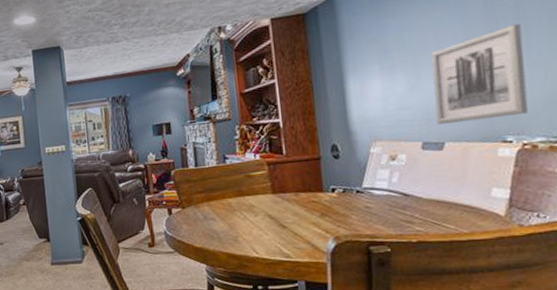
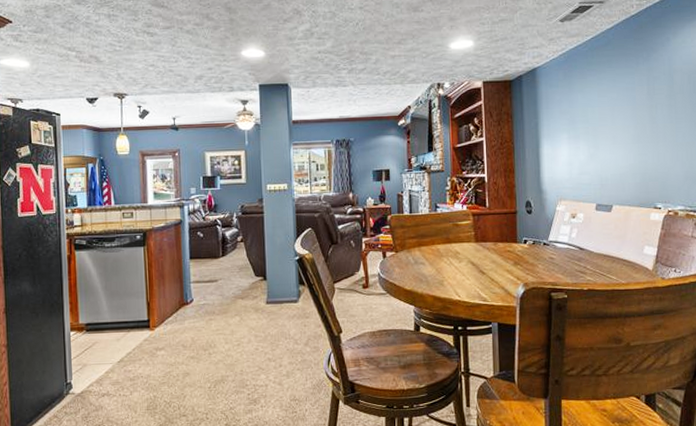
wall art: present [431,23,529,125] -> none [607,110,674,190]

